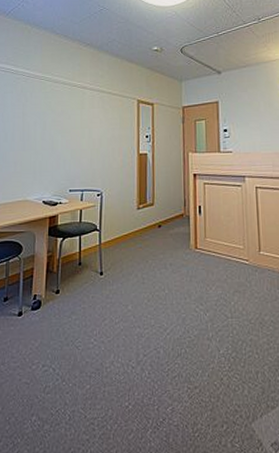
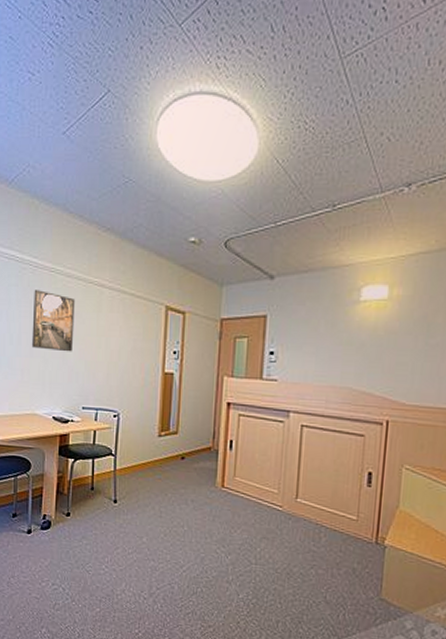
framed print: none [25,95,62,144] -> present [32,290,76,352]

